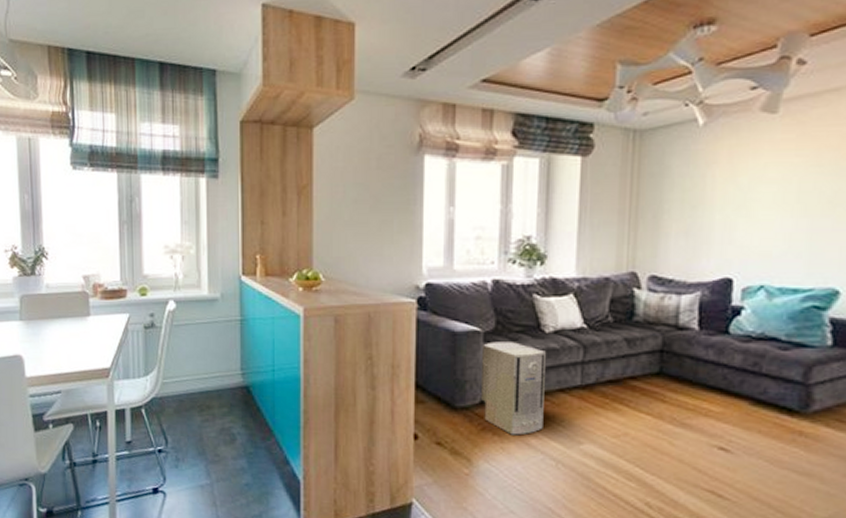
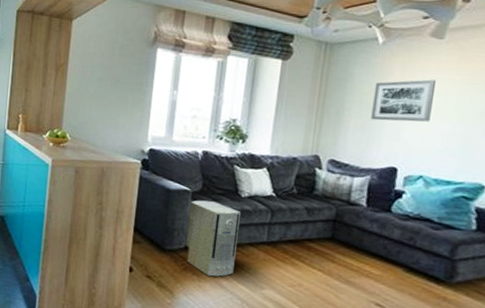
wall art: none [696,165,773,222] -> present [371,79,437,122]

